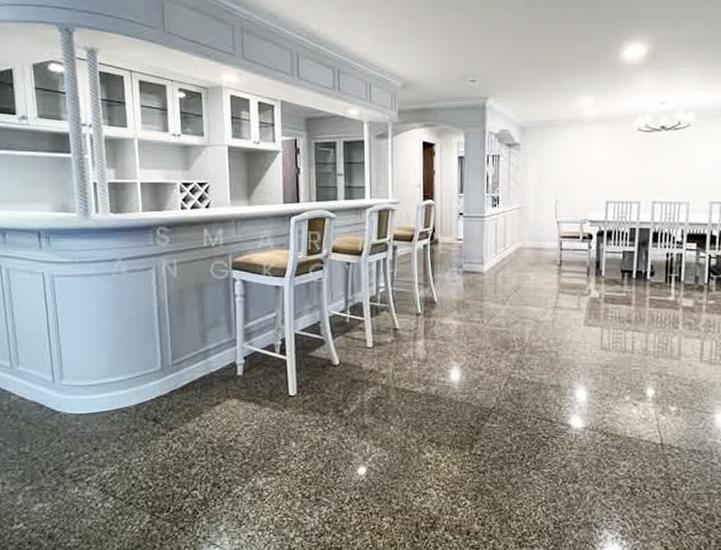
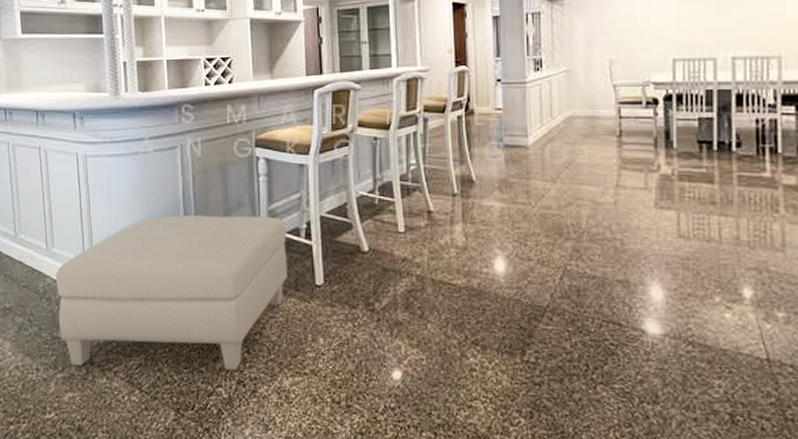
ottoman: none [22,333,262,478] -> present [56,215,287,370]

